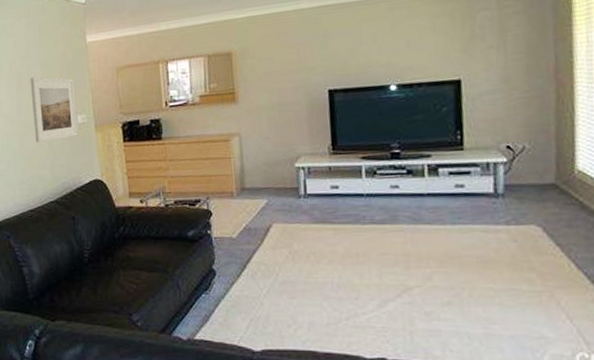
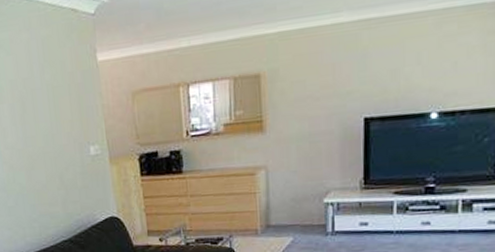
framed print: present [30,77,78,143] -> none [35,102,91,177]

